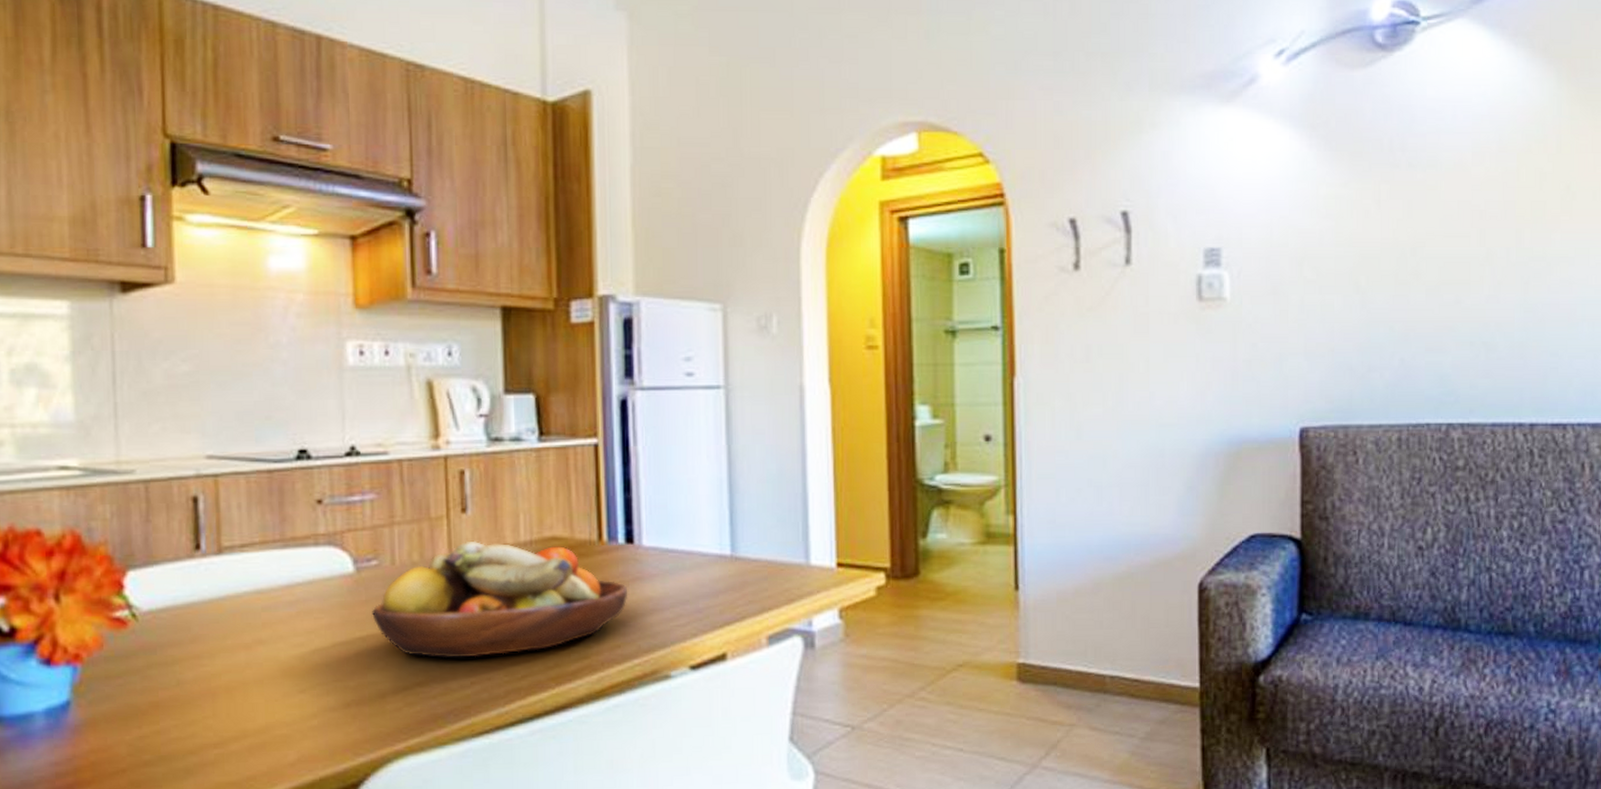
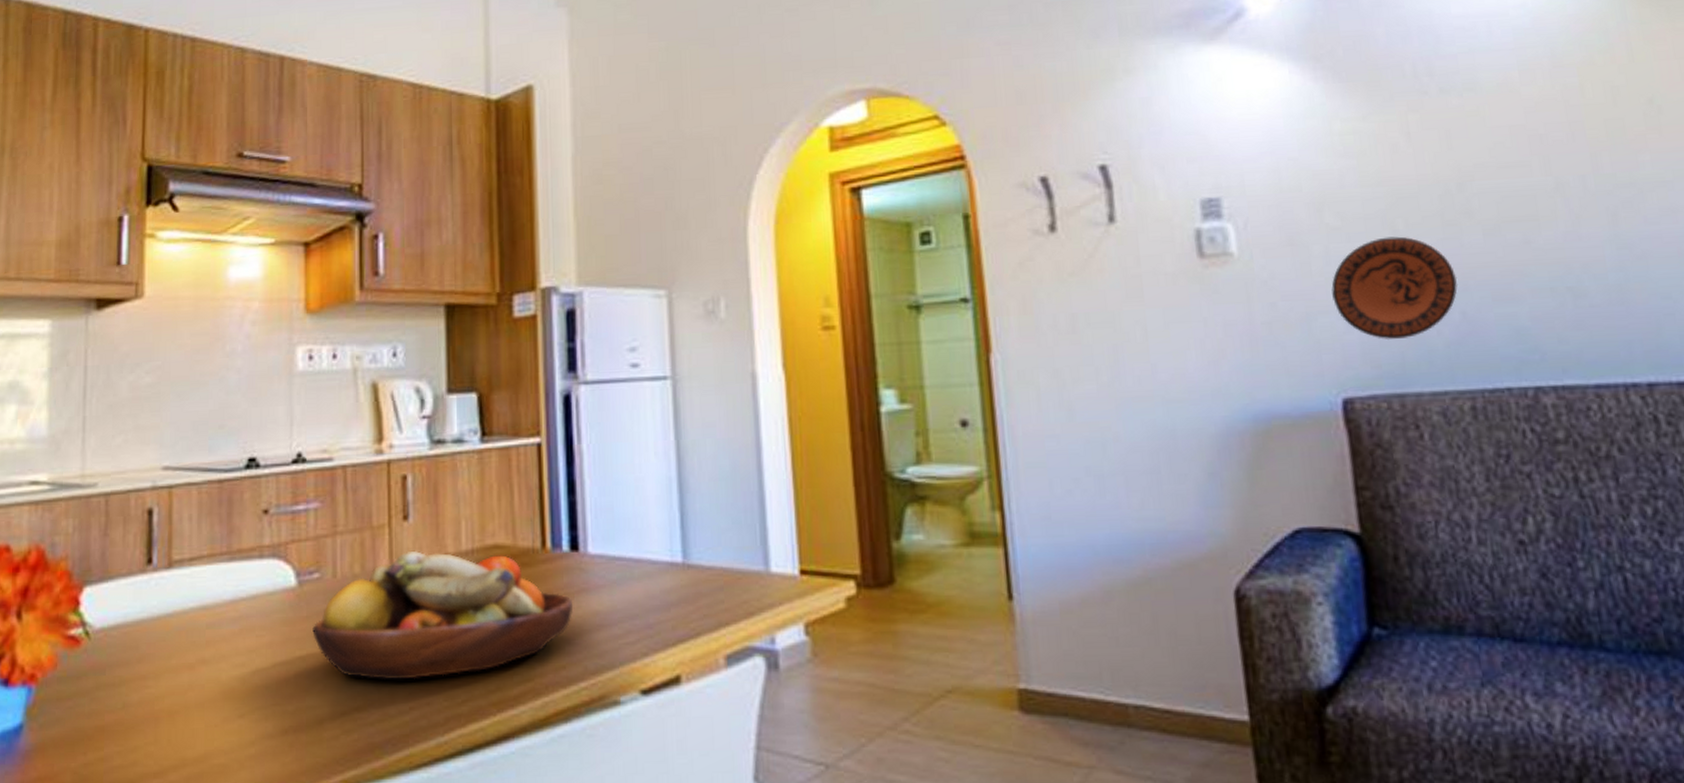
decorative plate: none [1302,291,1401,380] -> present [1331,236,1458,340]

